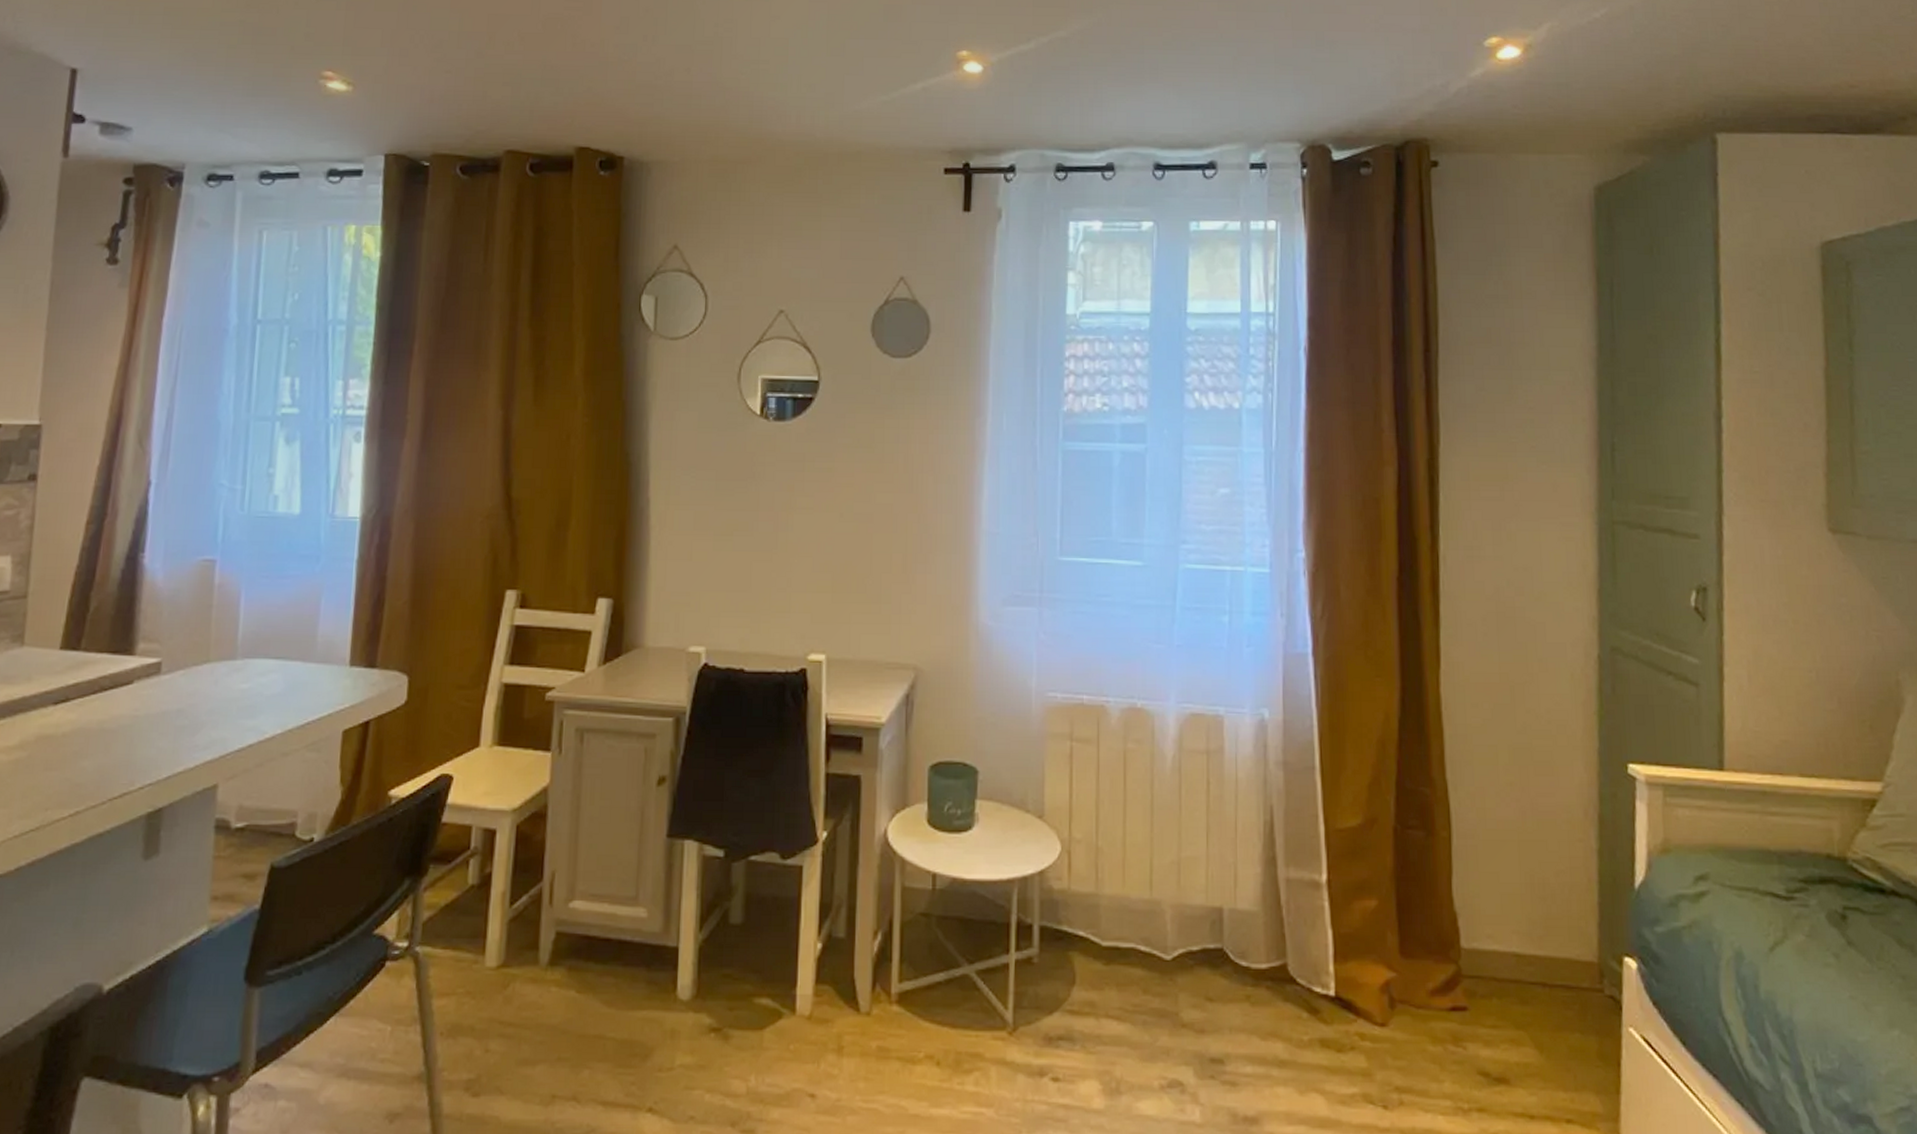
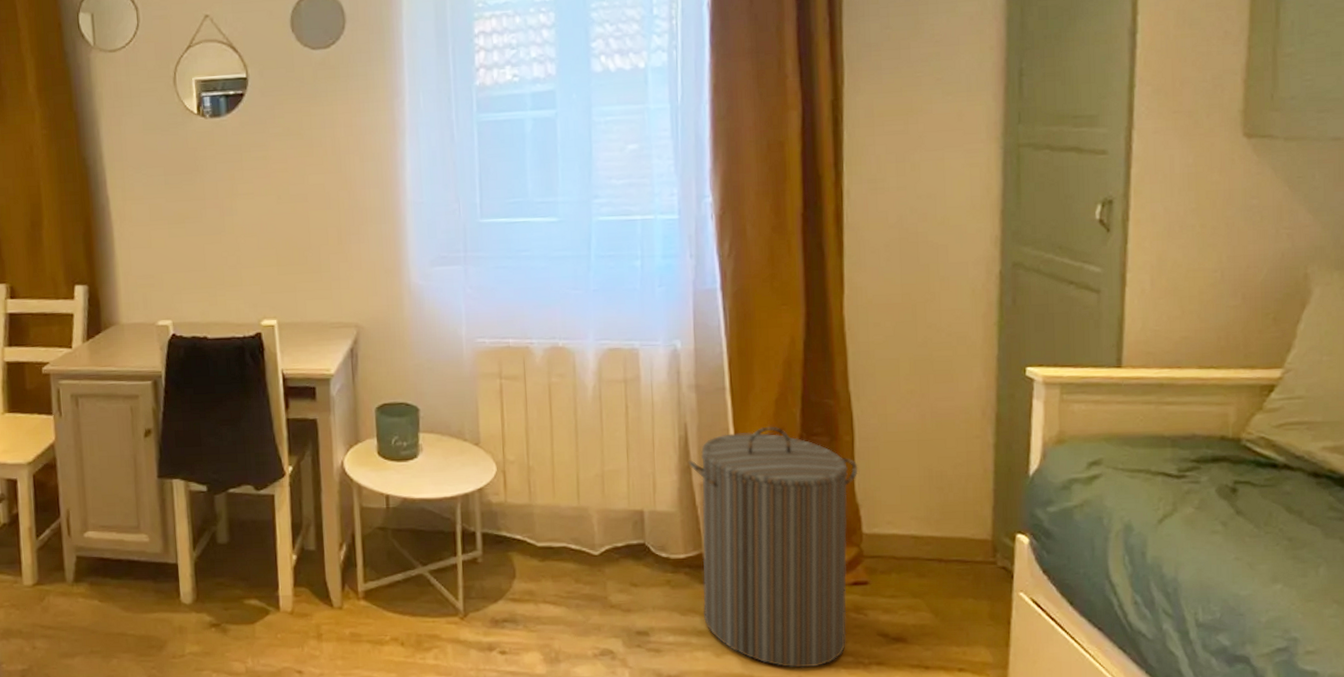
laundry hamper: none [1273,814,1456,1112] -> present [688,426,858,668]

